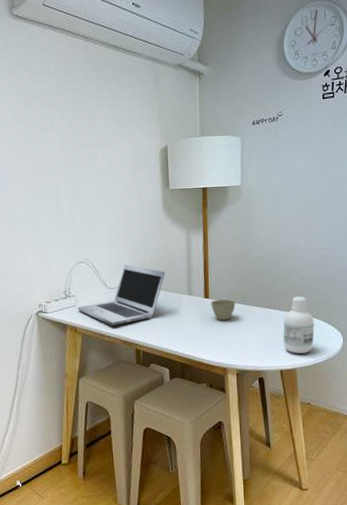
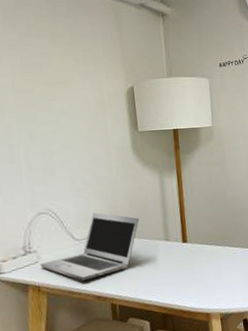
cup: present [211,299,236,321] -> none [189,242,215,265]

